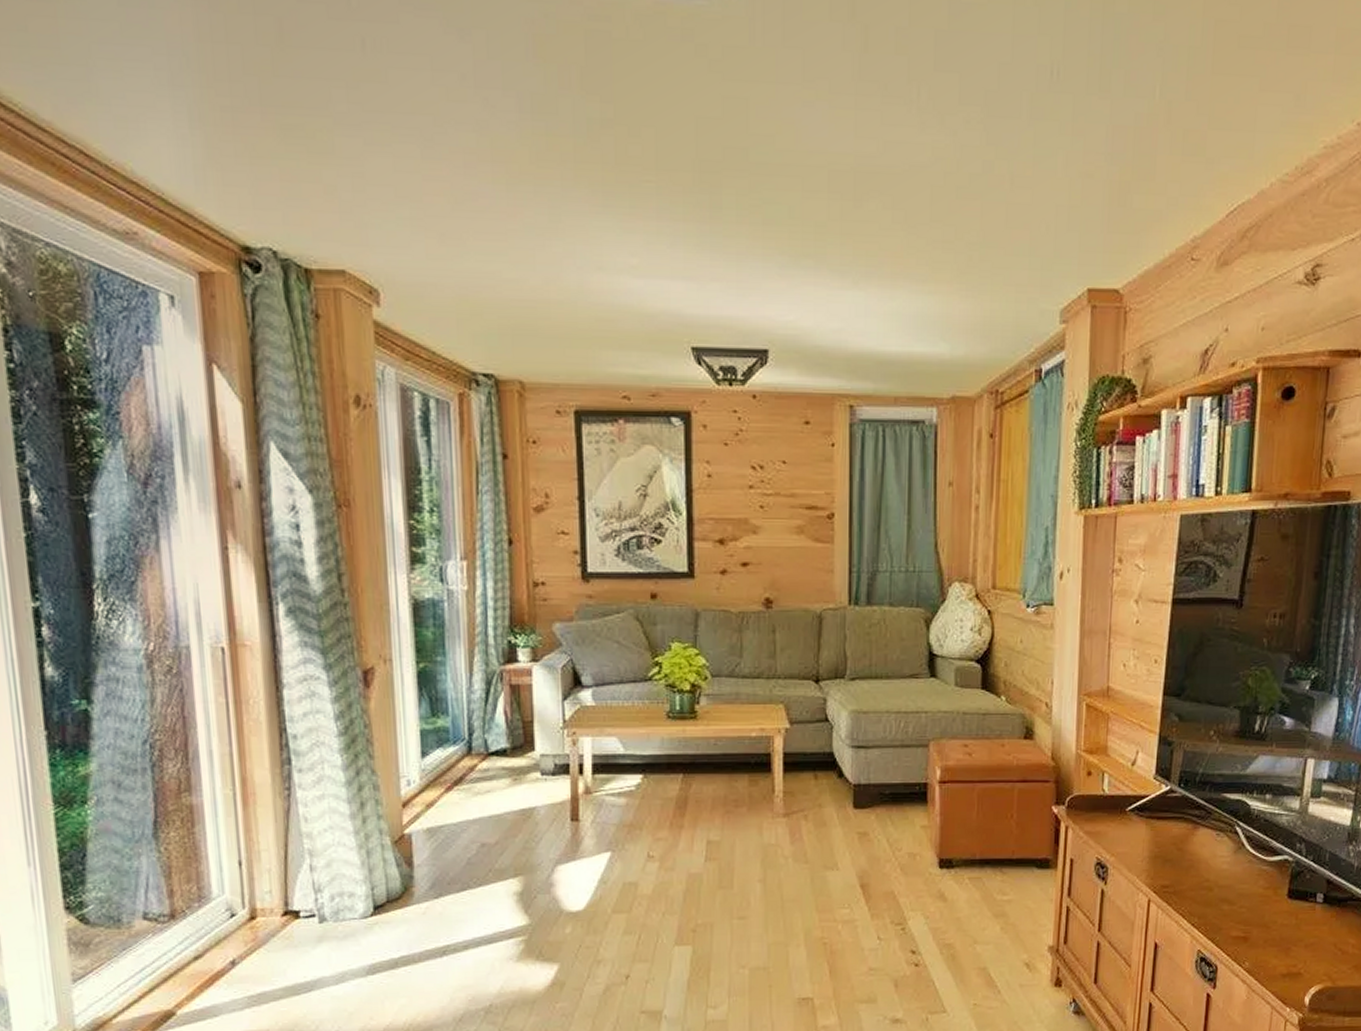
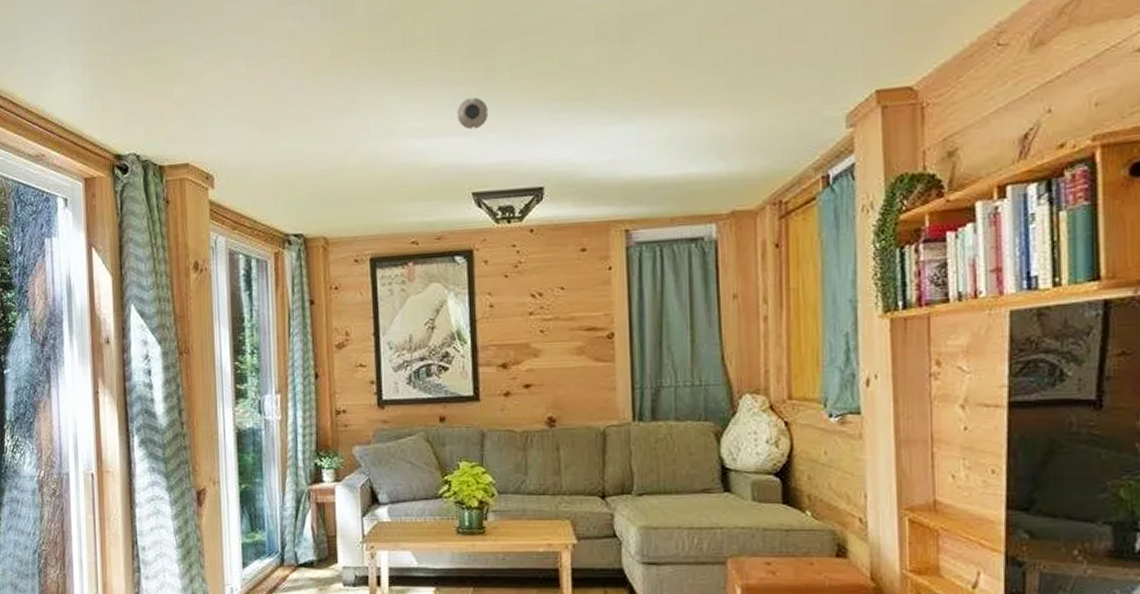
smoke detector: none [676,238,711,275] -> present [457,97,488,130]

